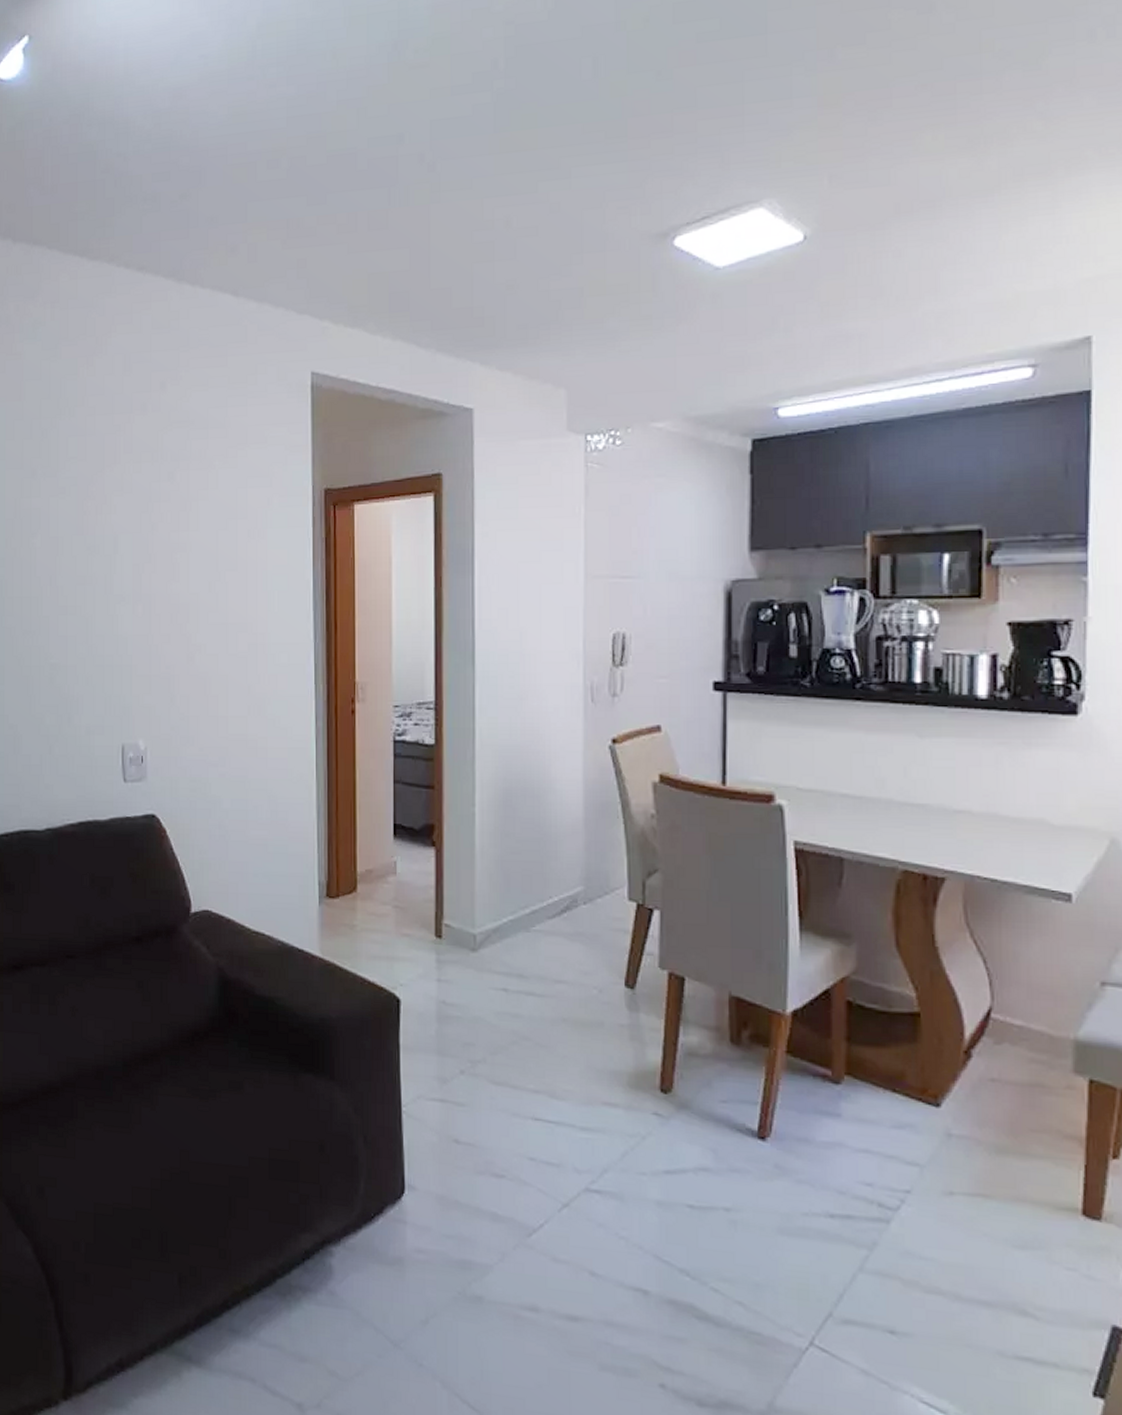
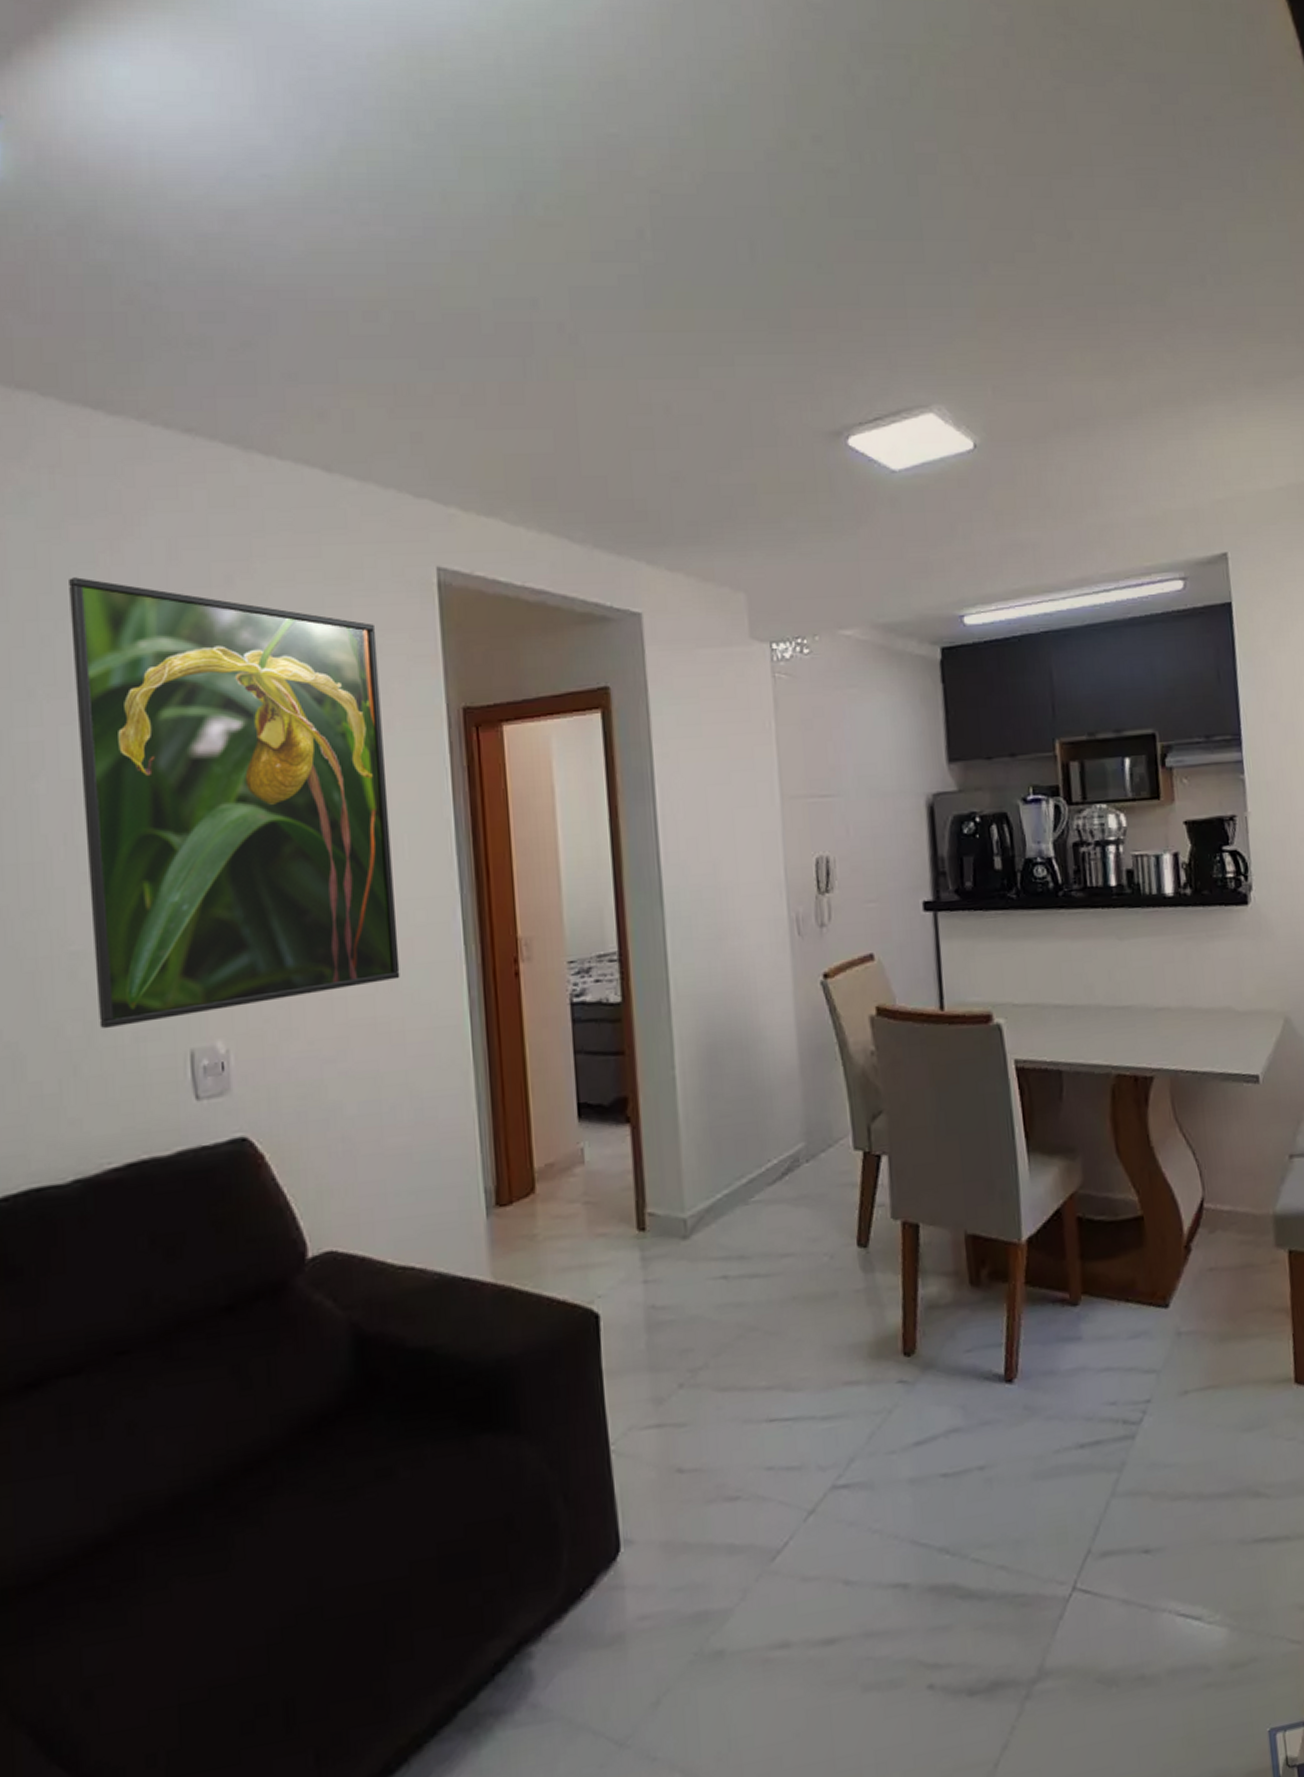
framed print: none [60,386,266,722] -> present [69,577,400,1029]

